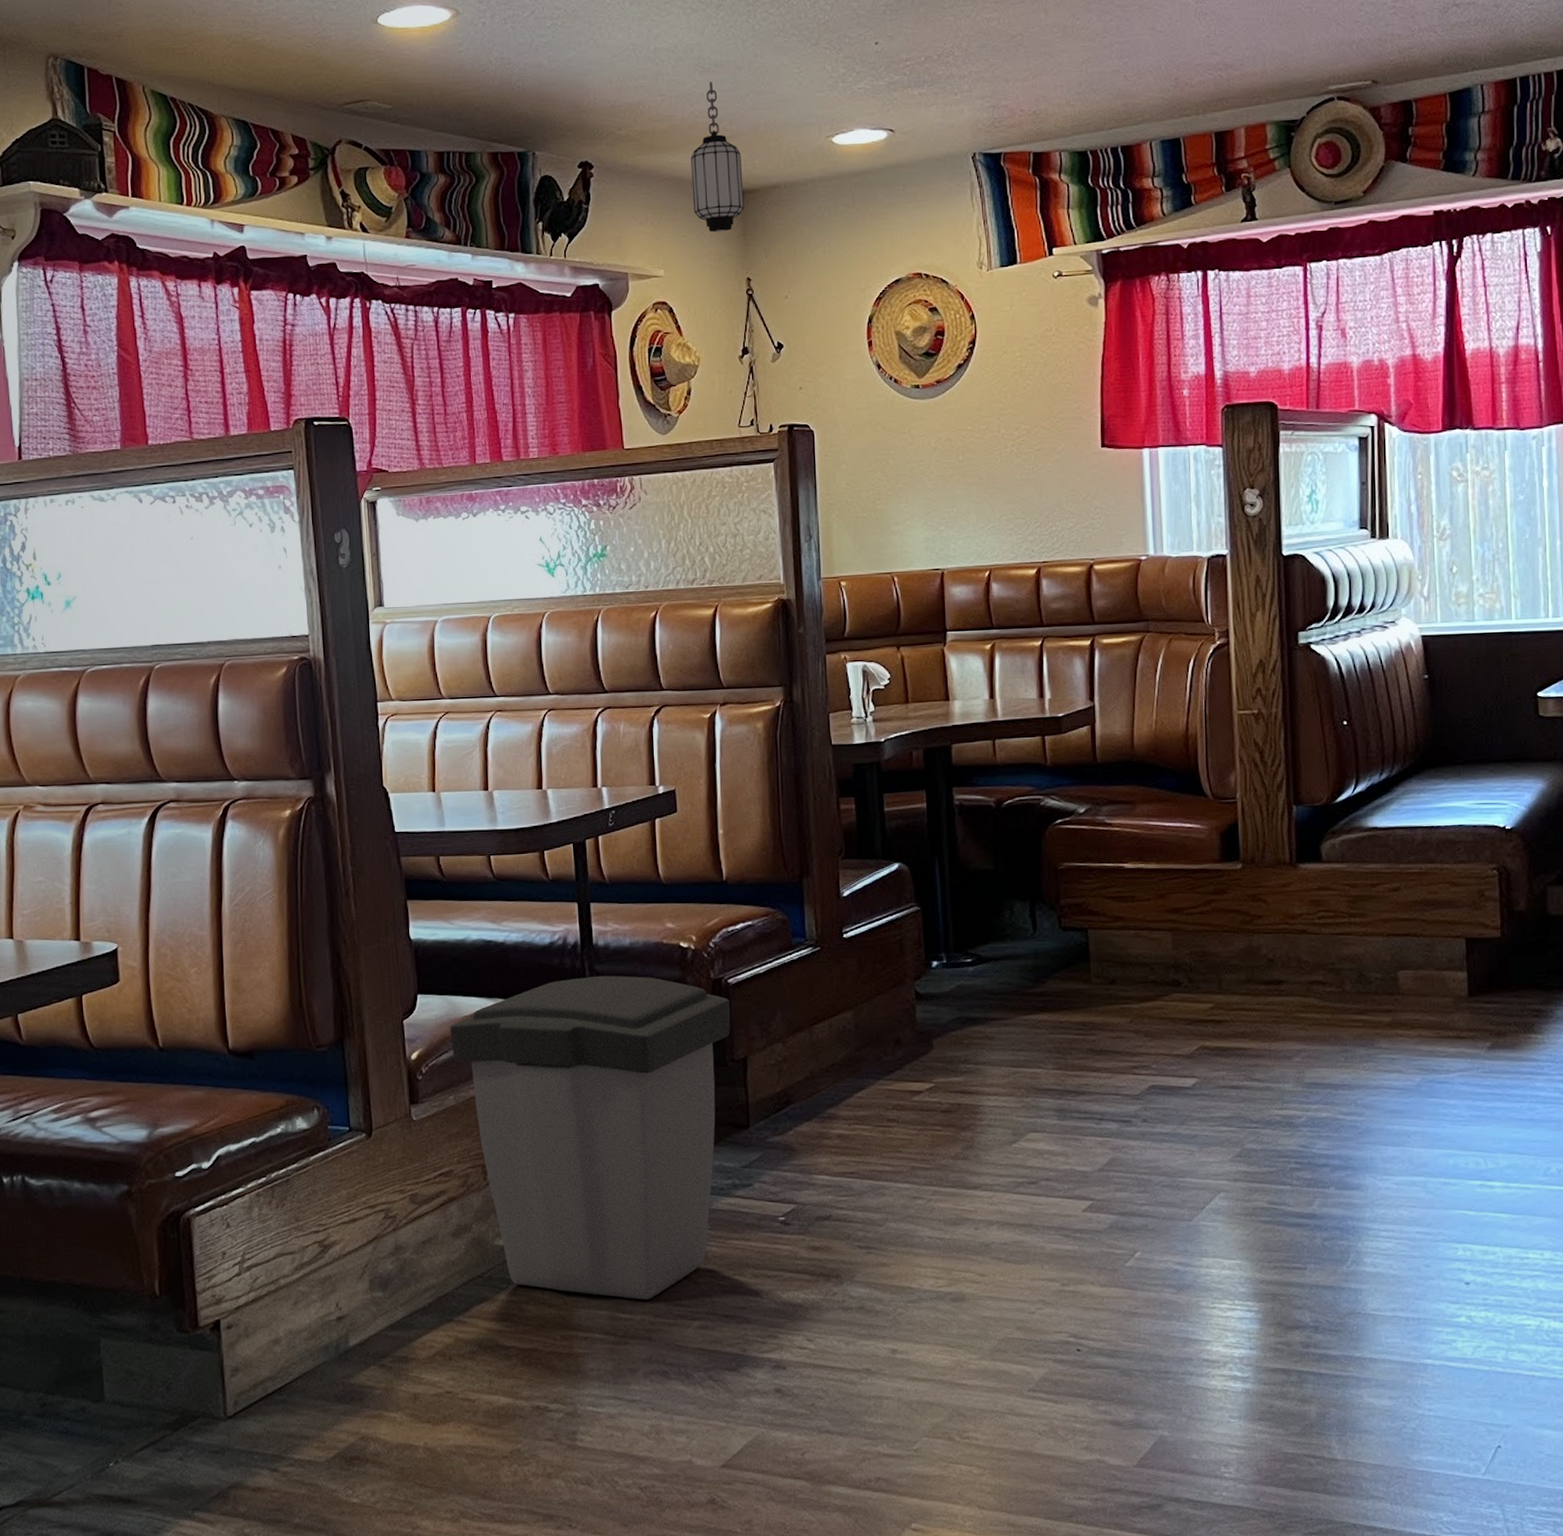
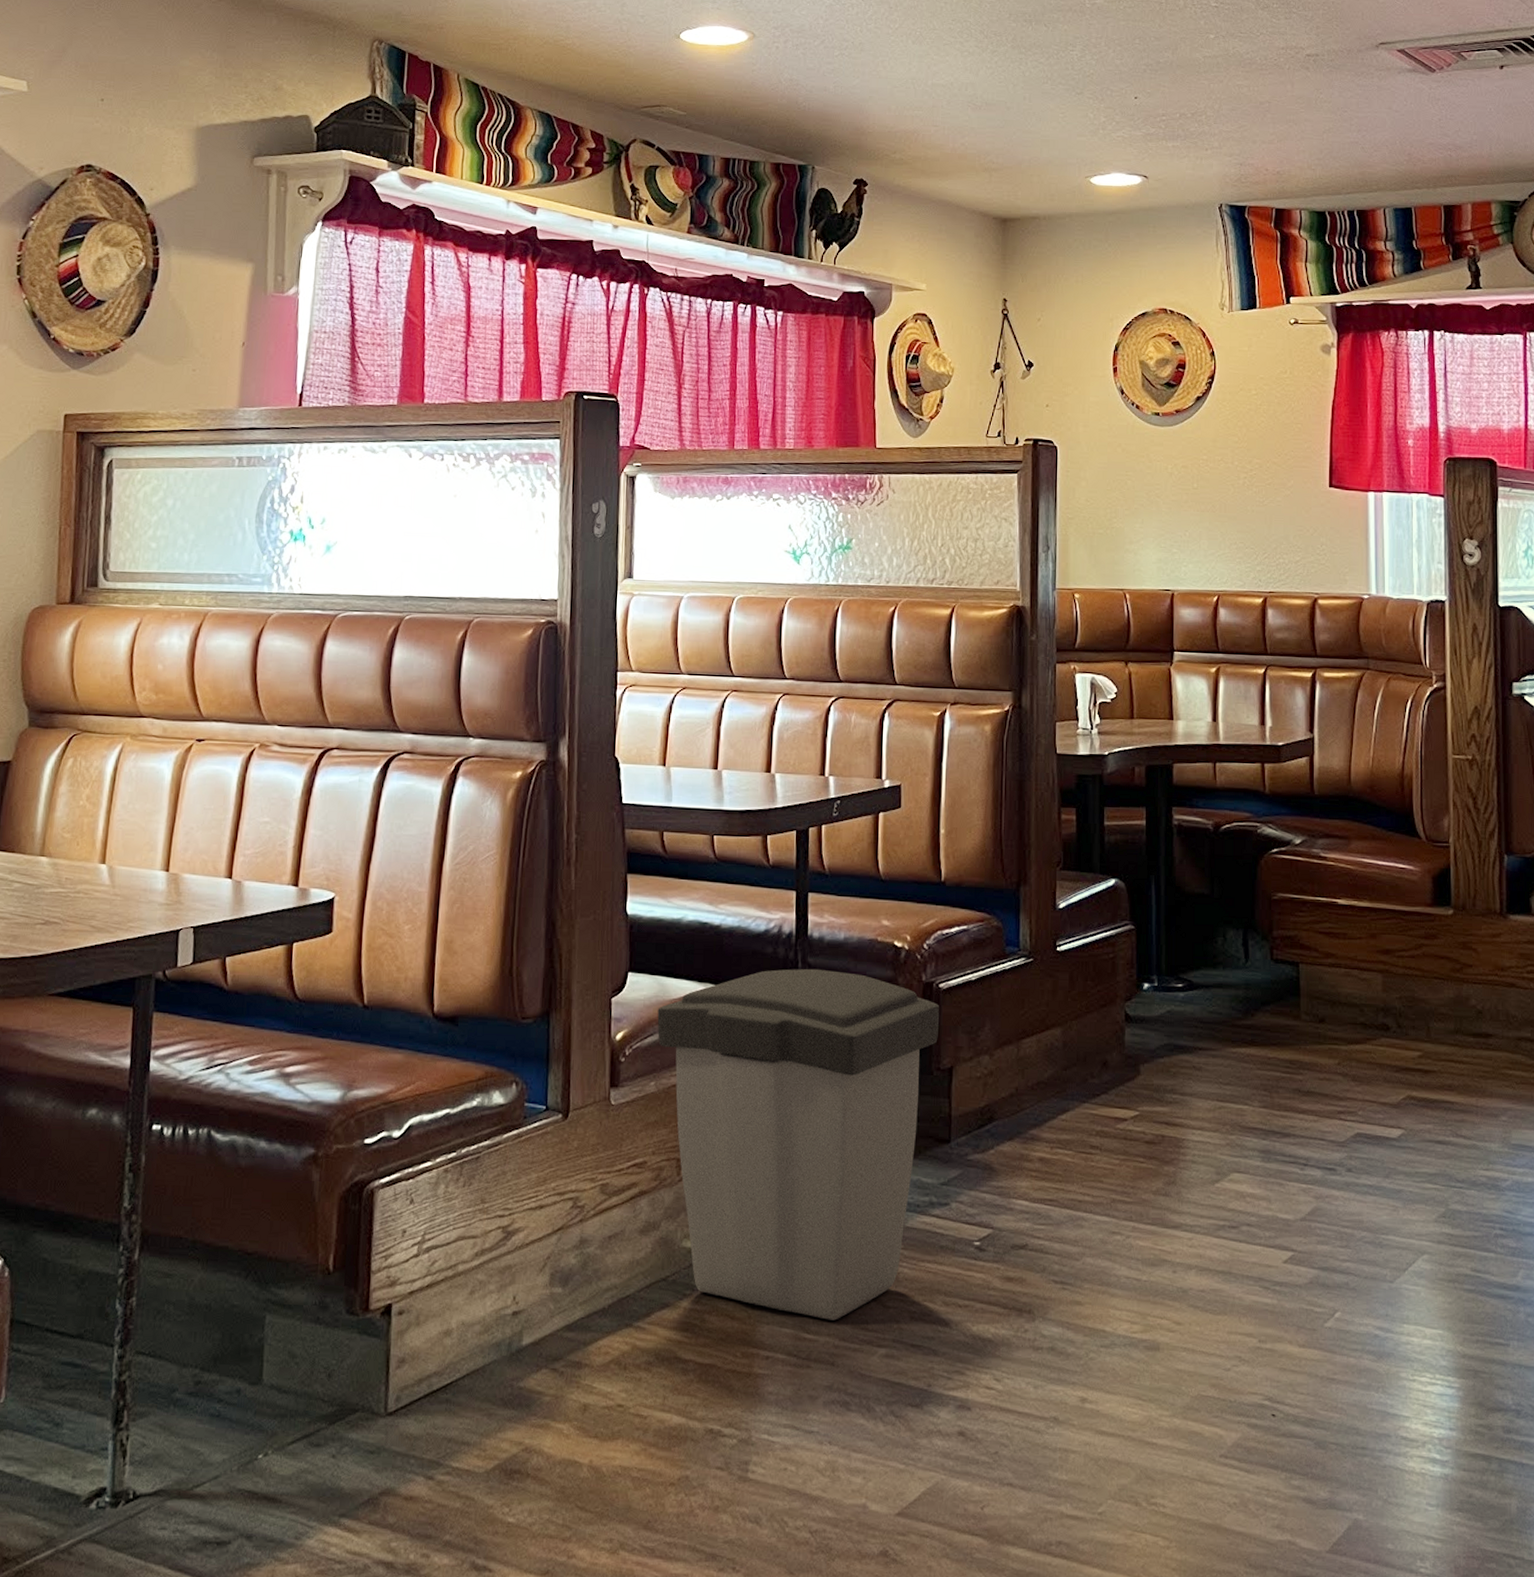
hanging lantern: present [691,81,744,233] -> none [957,117,1006,255]

